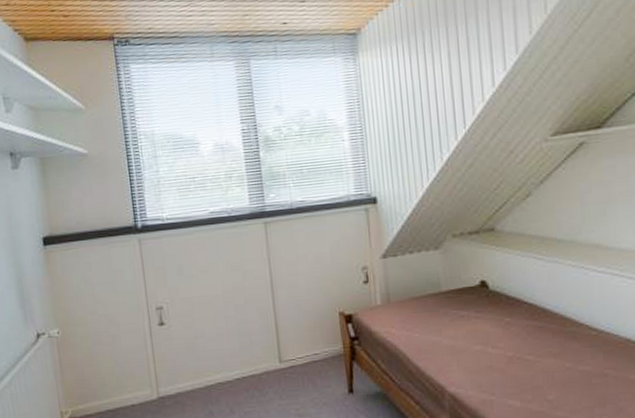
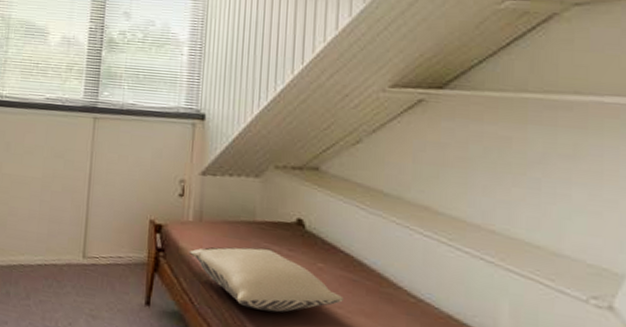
pillow: none [382,315,533,374] -> present [189,247,343,313]

